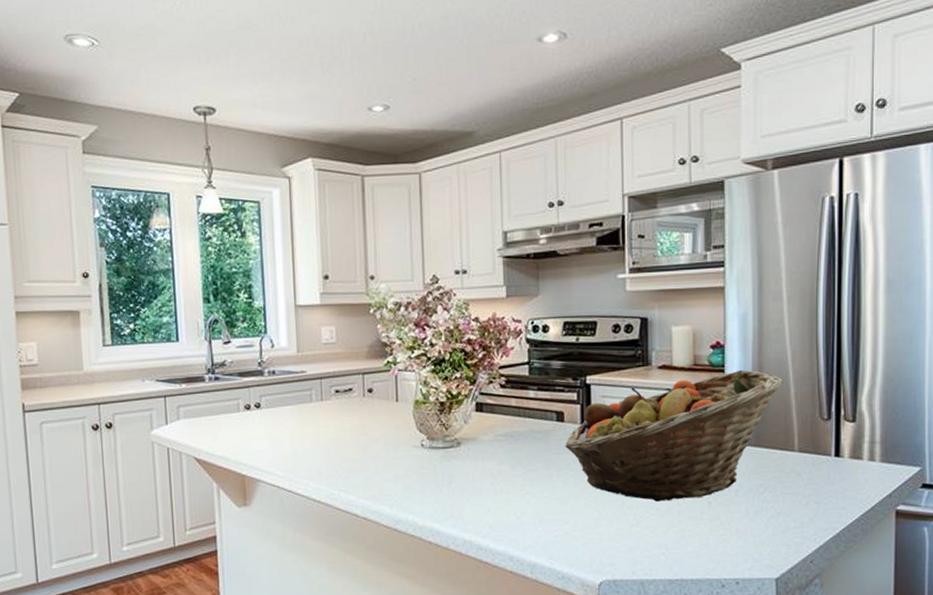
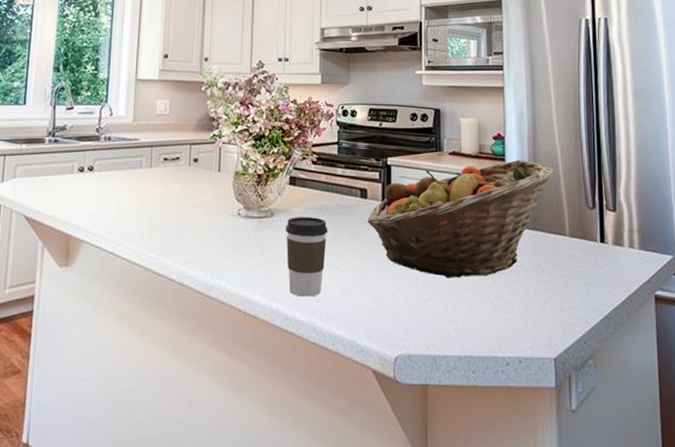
coffee cup: none [474,444,522,527] -> present [285,217,328,297]

